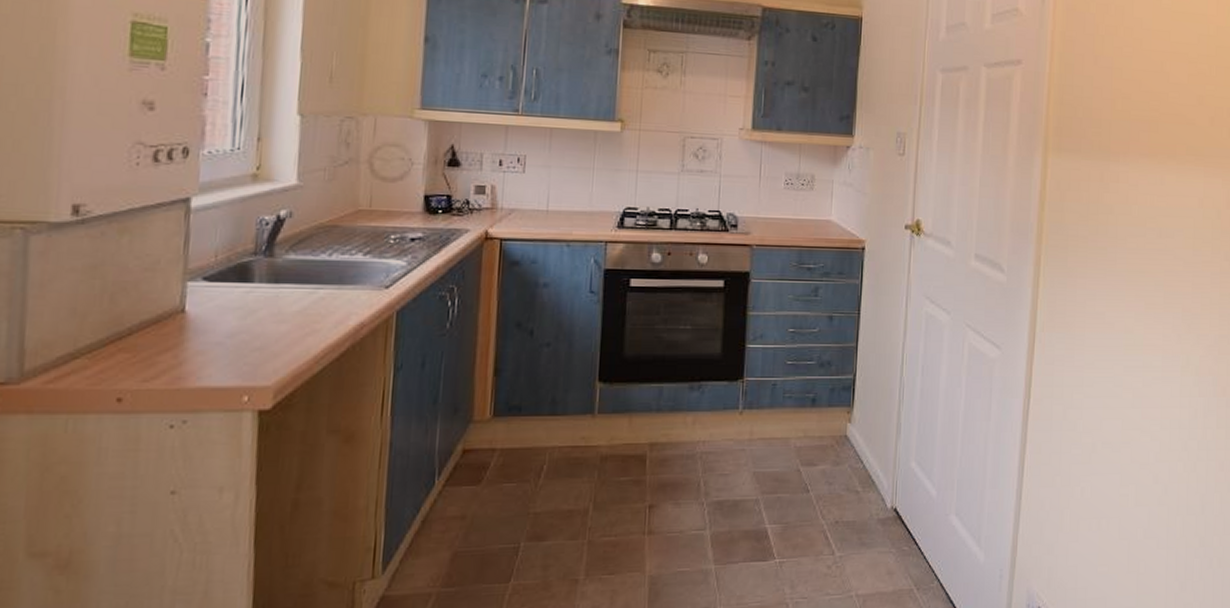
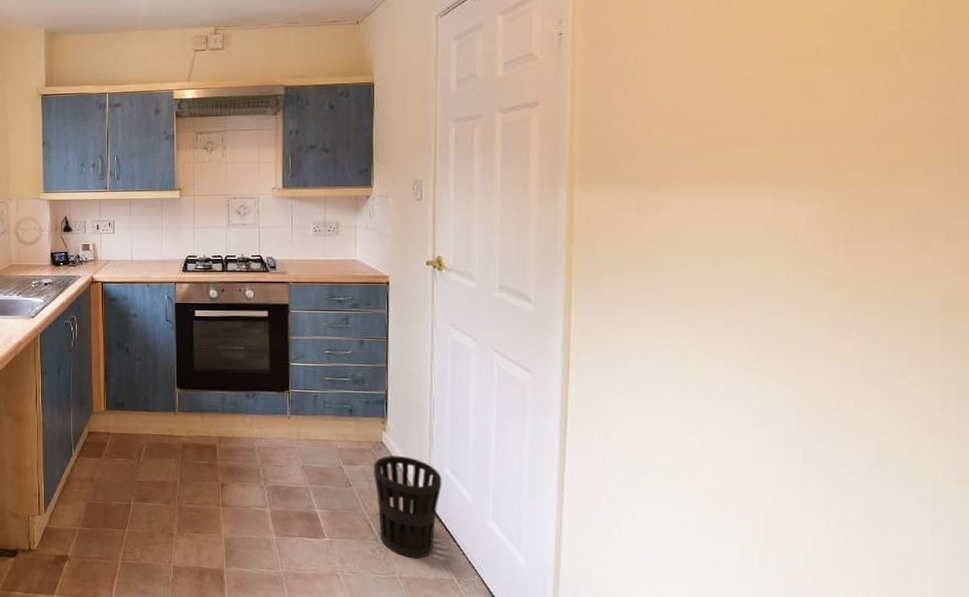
wastebasket: none [835,451,907,570] -> present [374,455,442,559]

